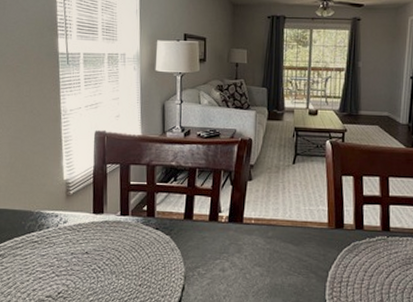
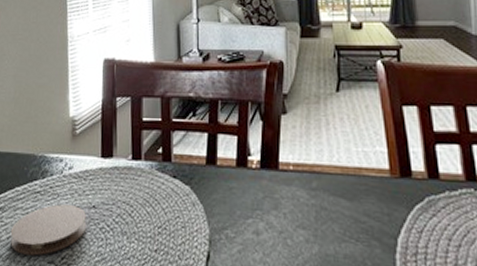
coaster: none [10,251,81,292] -> present [10,204,87,256]

